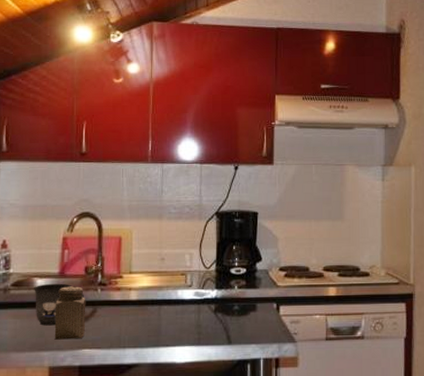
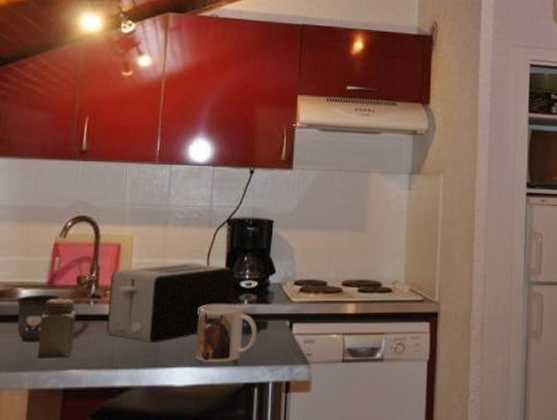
toaster: none [113,252,226,325] -> present [106,263,235,343]
mug: none [193,289,248,342] -> present [195,304,258,363]

